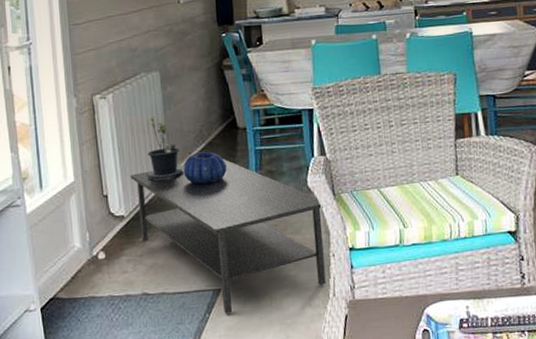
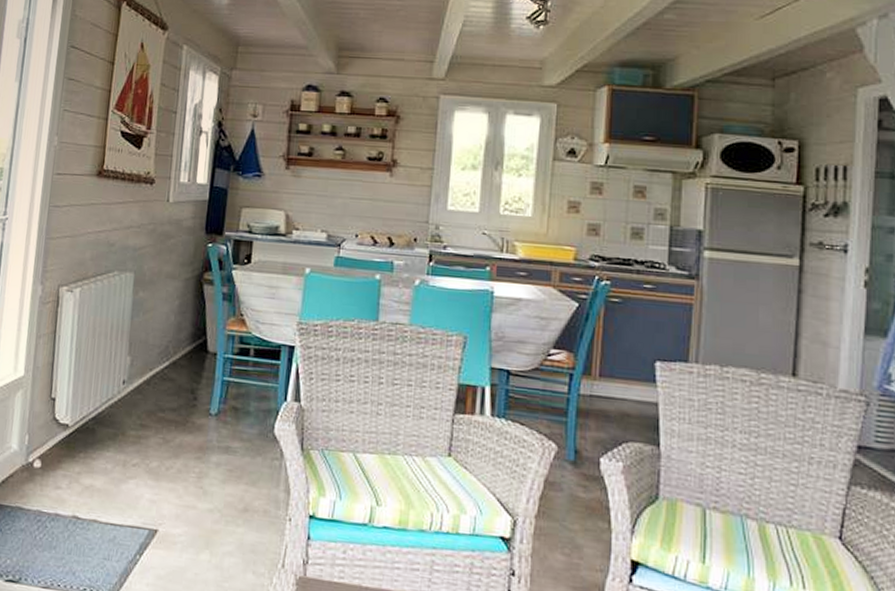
coffee table: present [130,159,326,314] -> none [82,380,287,561]
potted plant: present [145,117,184,182] -> none [99,321,140,395]
decorative bowl: present [183,151,227,185] -> none [140,370,188,409]

